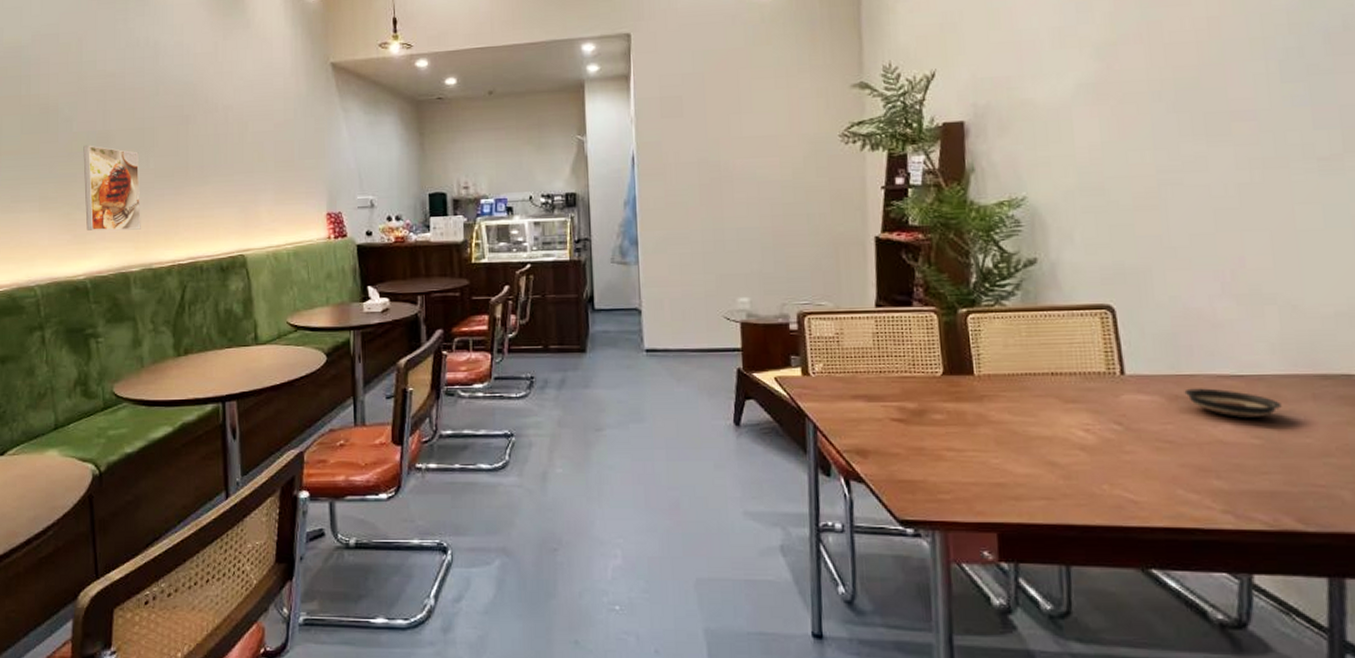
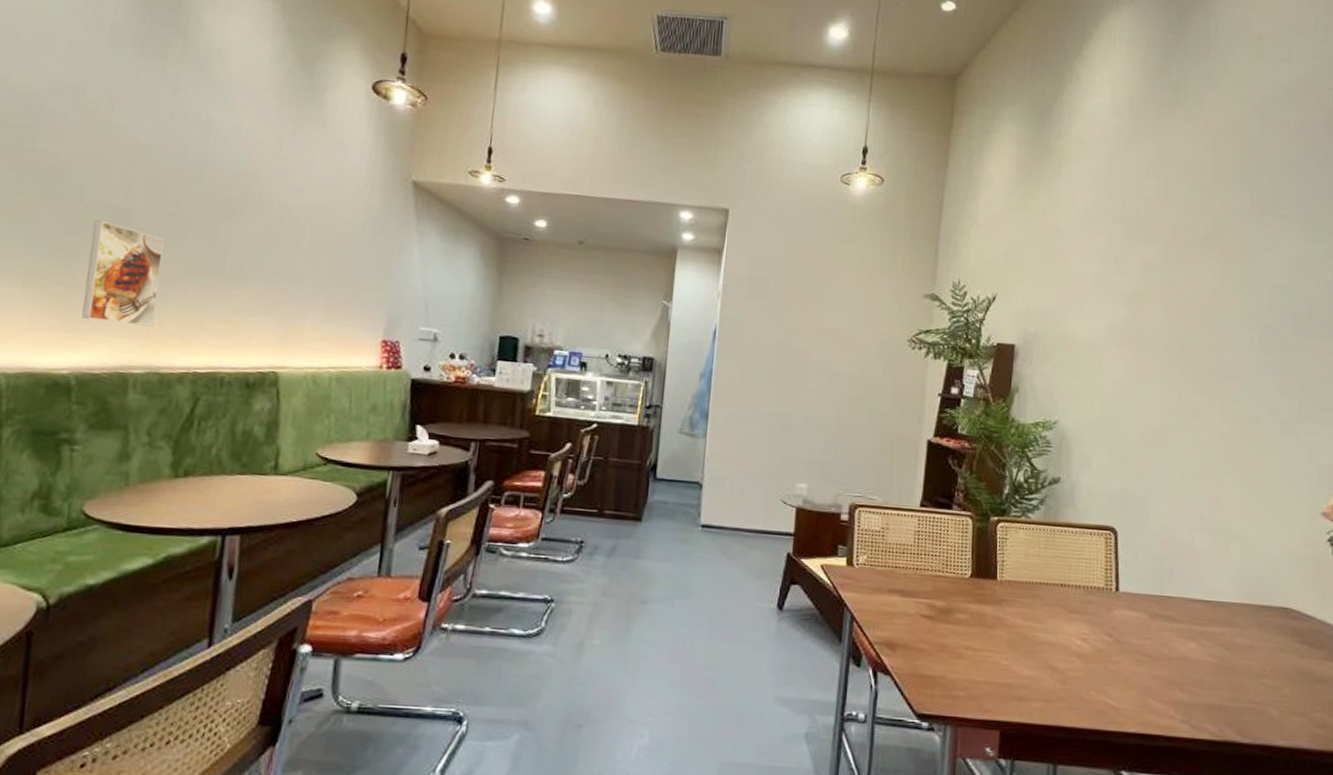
saucer: present [1184,388,1282,418] -> none [1163,608,1234,639]

